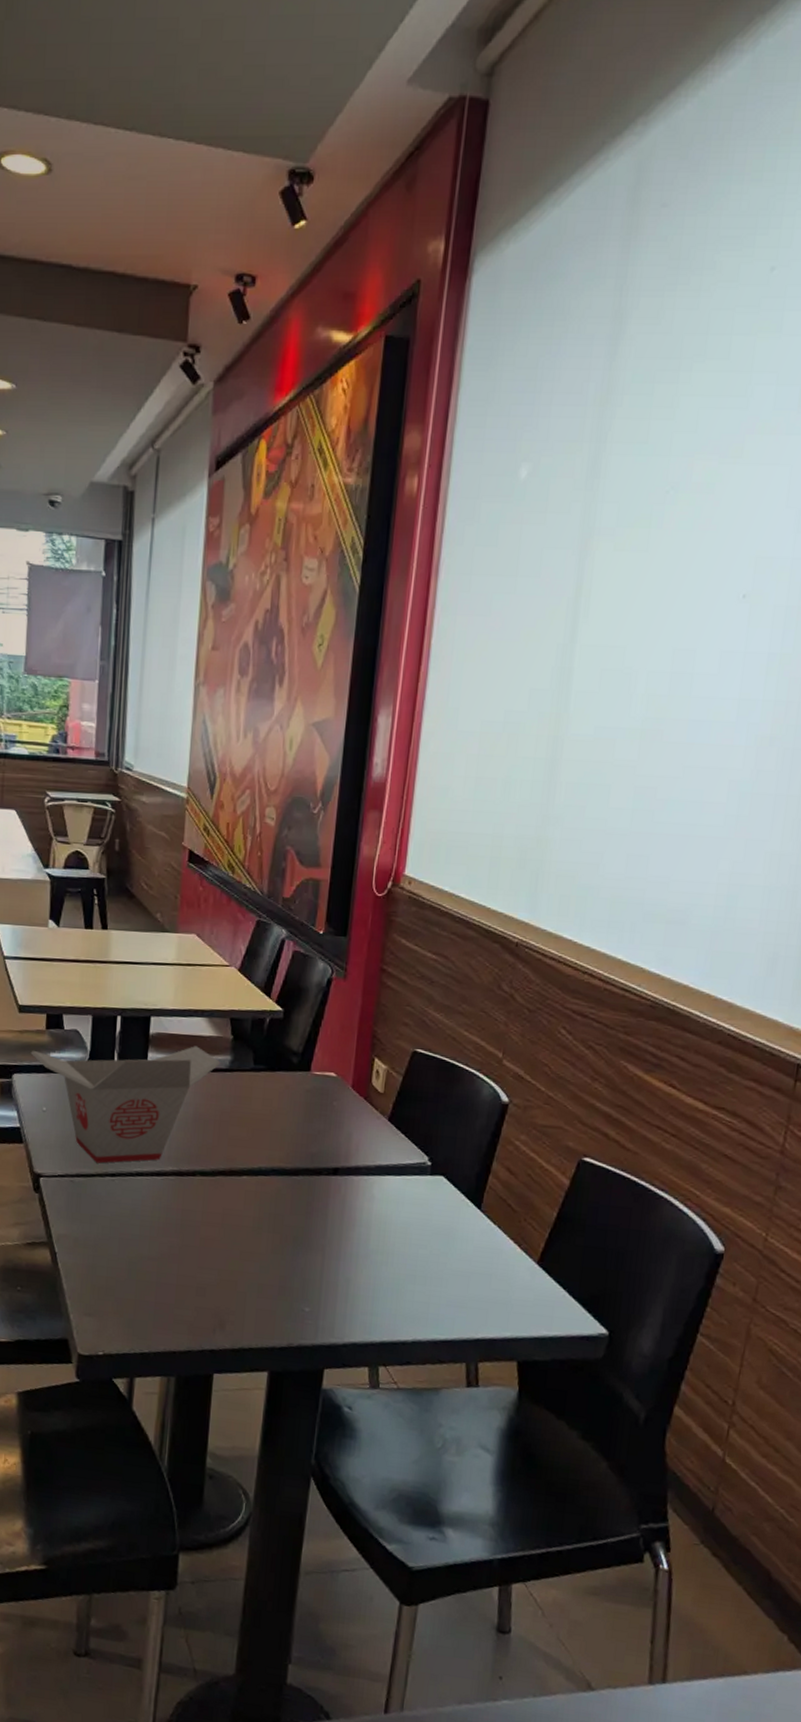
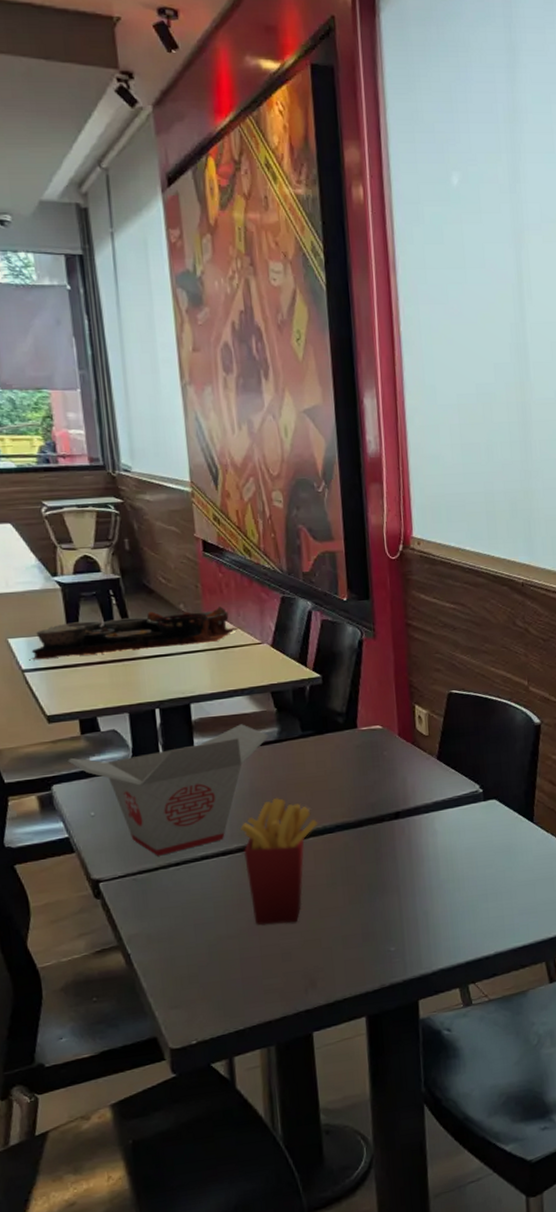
food tray: none [13,916,210,957] -> present [30,607,239,661]
french fries: none [176,1127,255,1258] -> present [240,797,319,925]

